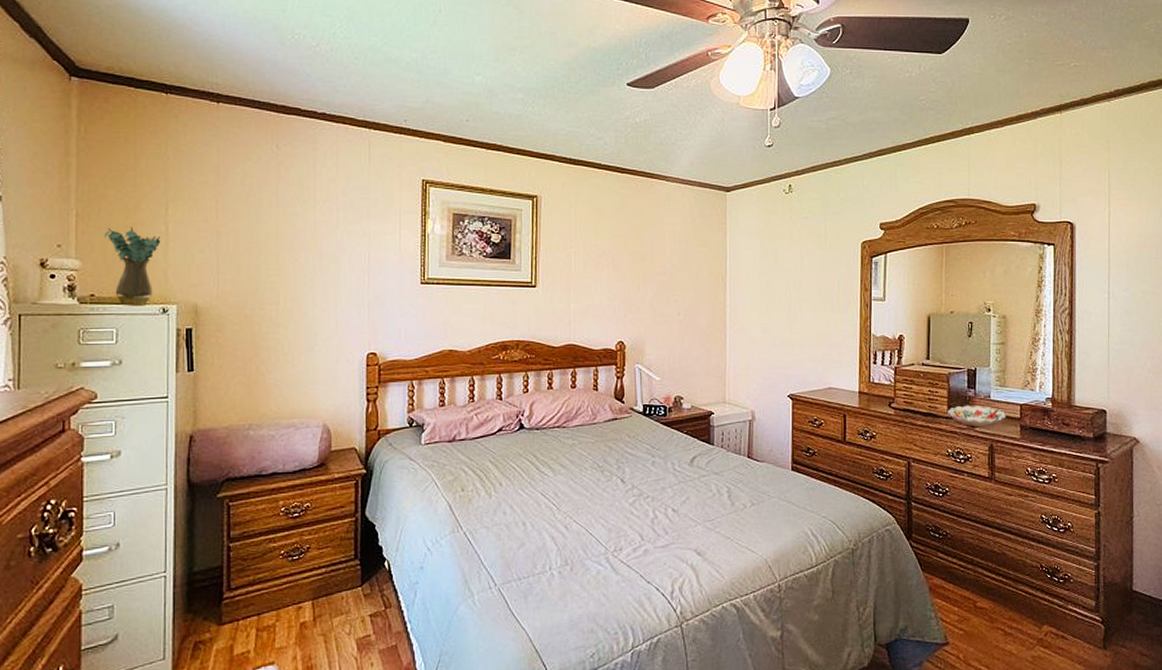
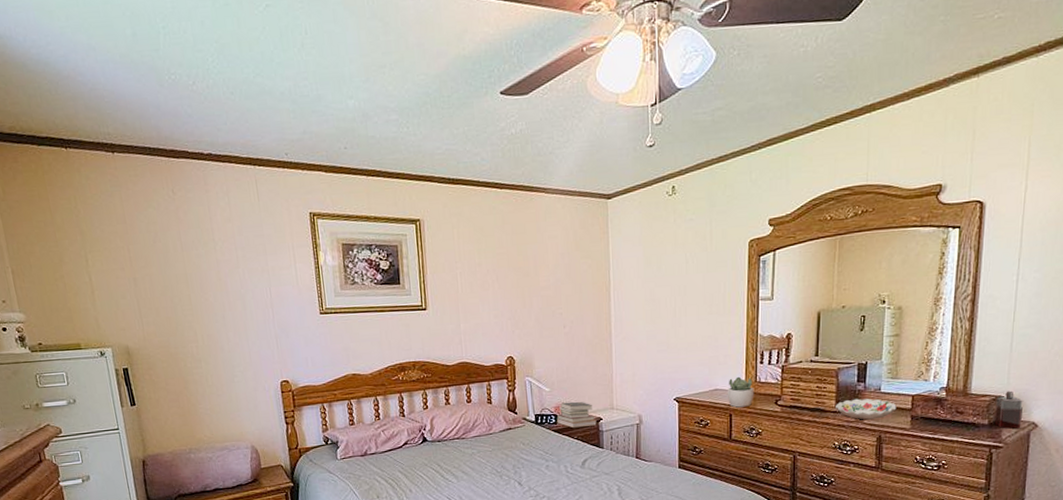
vase: present [104,227,161,306] -> none [38,279,90,352]
books: none [666,393,708,422] -> present [556,401,597,429]
succulent plant: none [841,376,868,408] -> present [727,376,755,408]
perfume bottle: none [1099,405,1124,444] -> present [995,390,1023,429]

